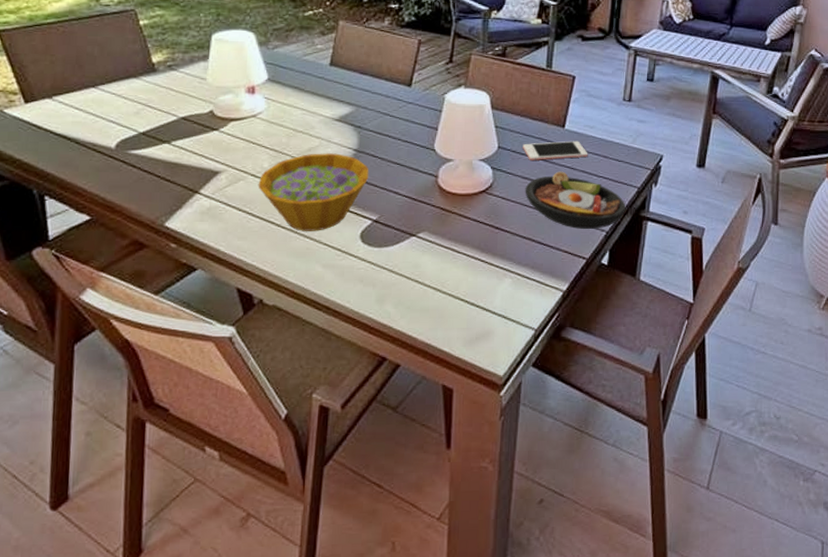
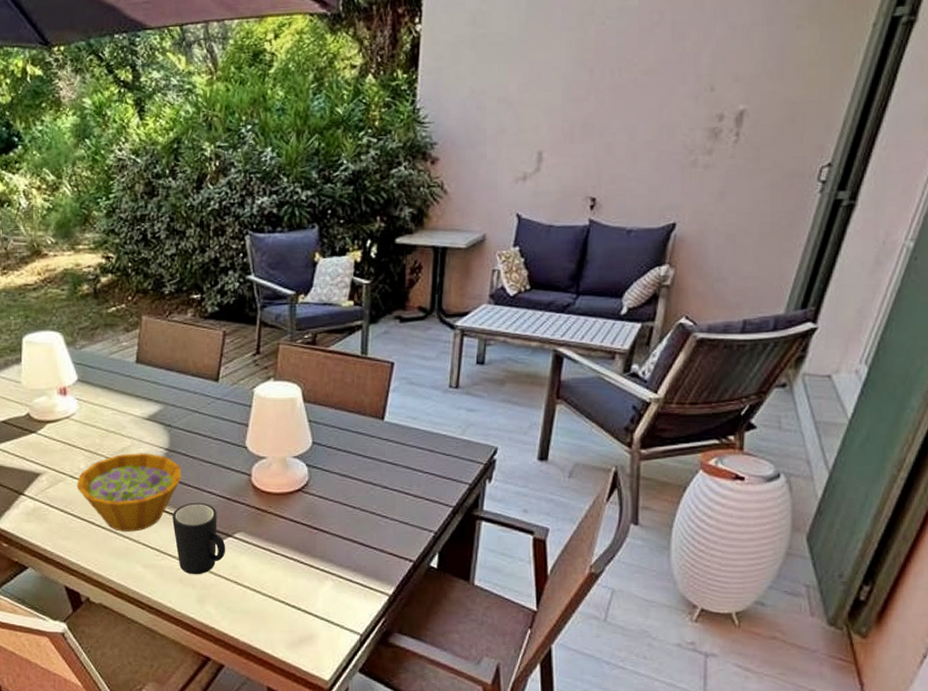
mug: none [356,202,409,274] -> present [172,502,226,575]
cell phone: present [523,141,588,161] -> none [339,434,412,456]
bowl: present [525,171,626,229] -> none [343,467,457,529]

